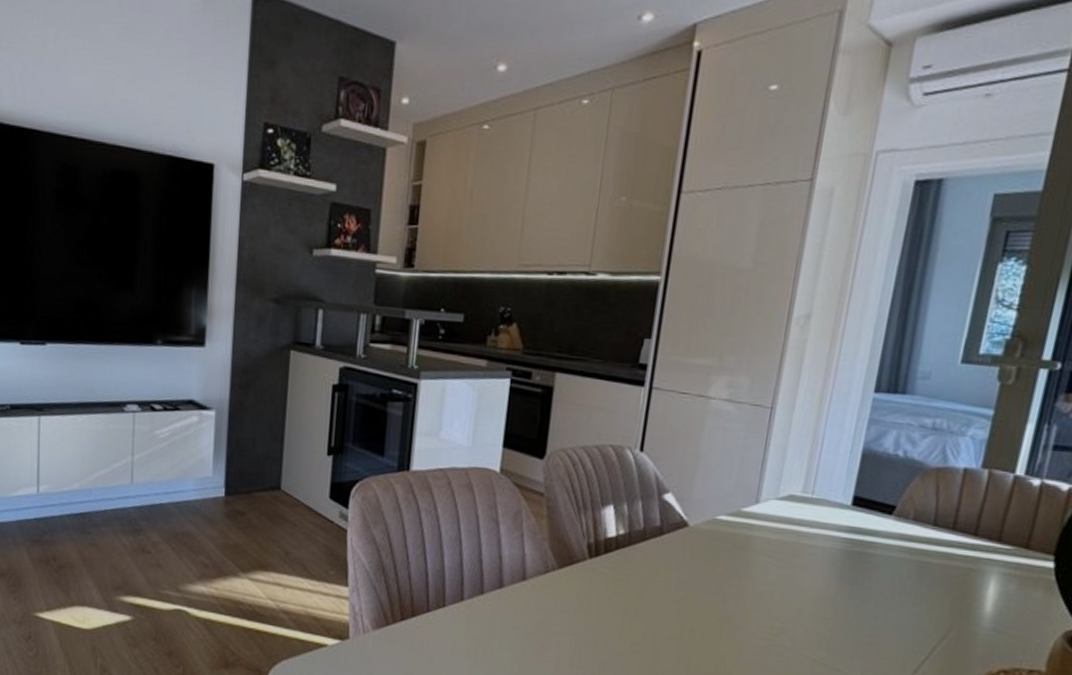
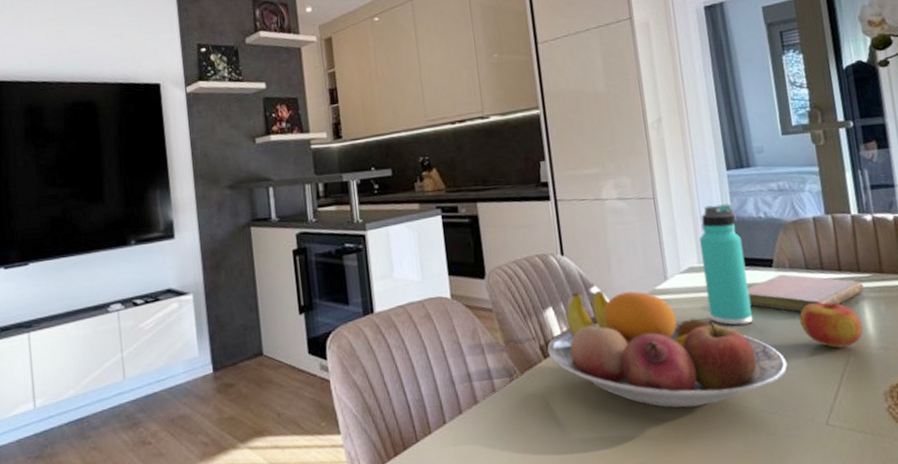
fruit bowl: none [595,495,873,645] -> present [547,290,788,409]
thermos bottle: none [796,429,868,571] -> present [699,204,753,326]
notebook: none [848,524,1000,573] -> present [747,274,865,312]
apple: none [903,564,980,620] -> present [799,302,863,348]

